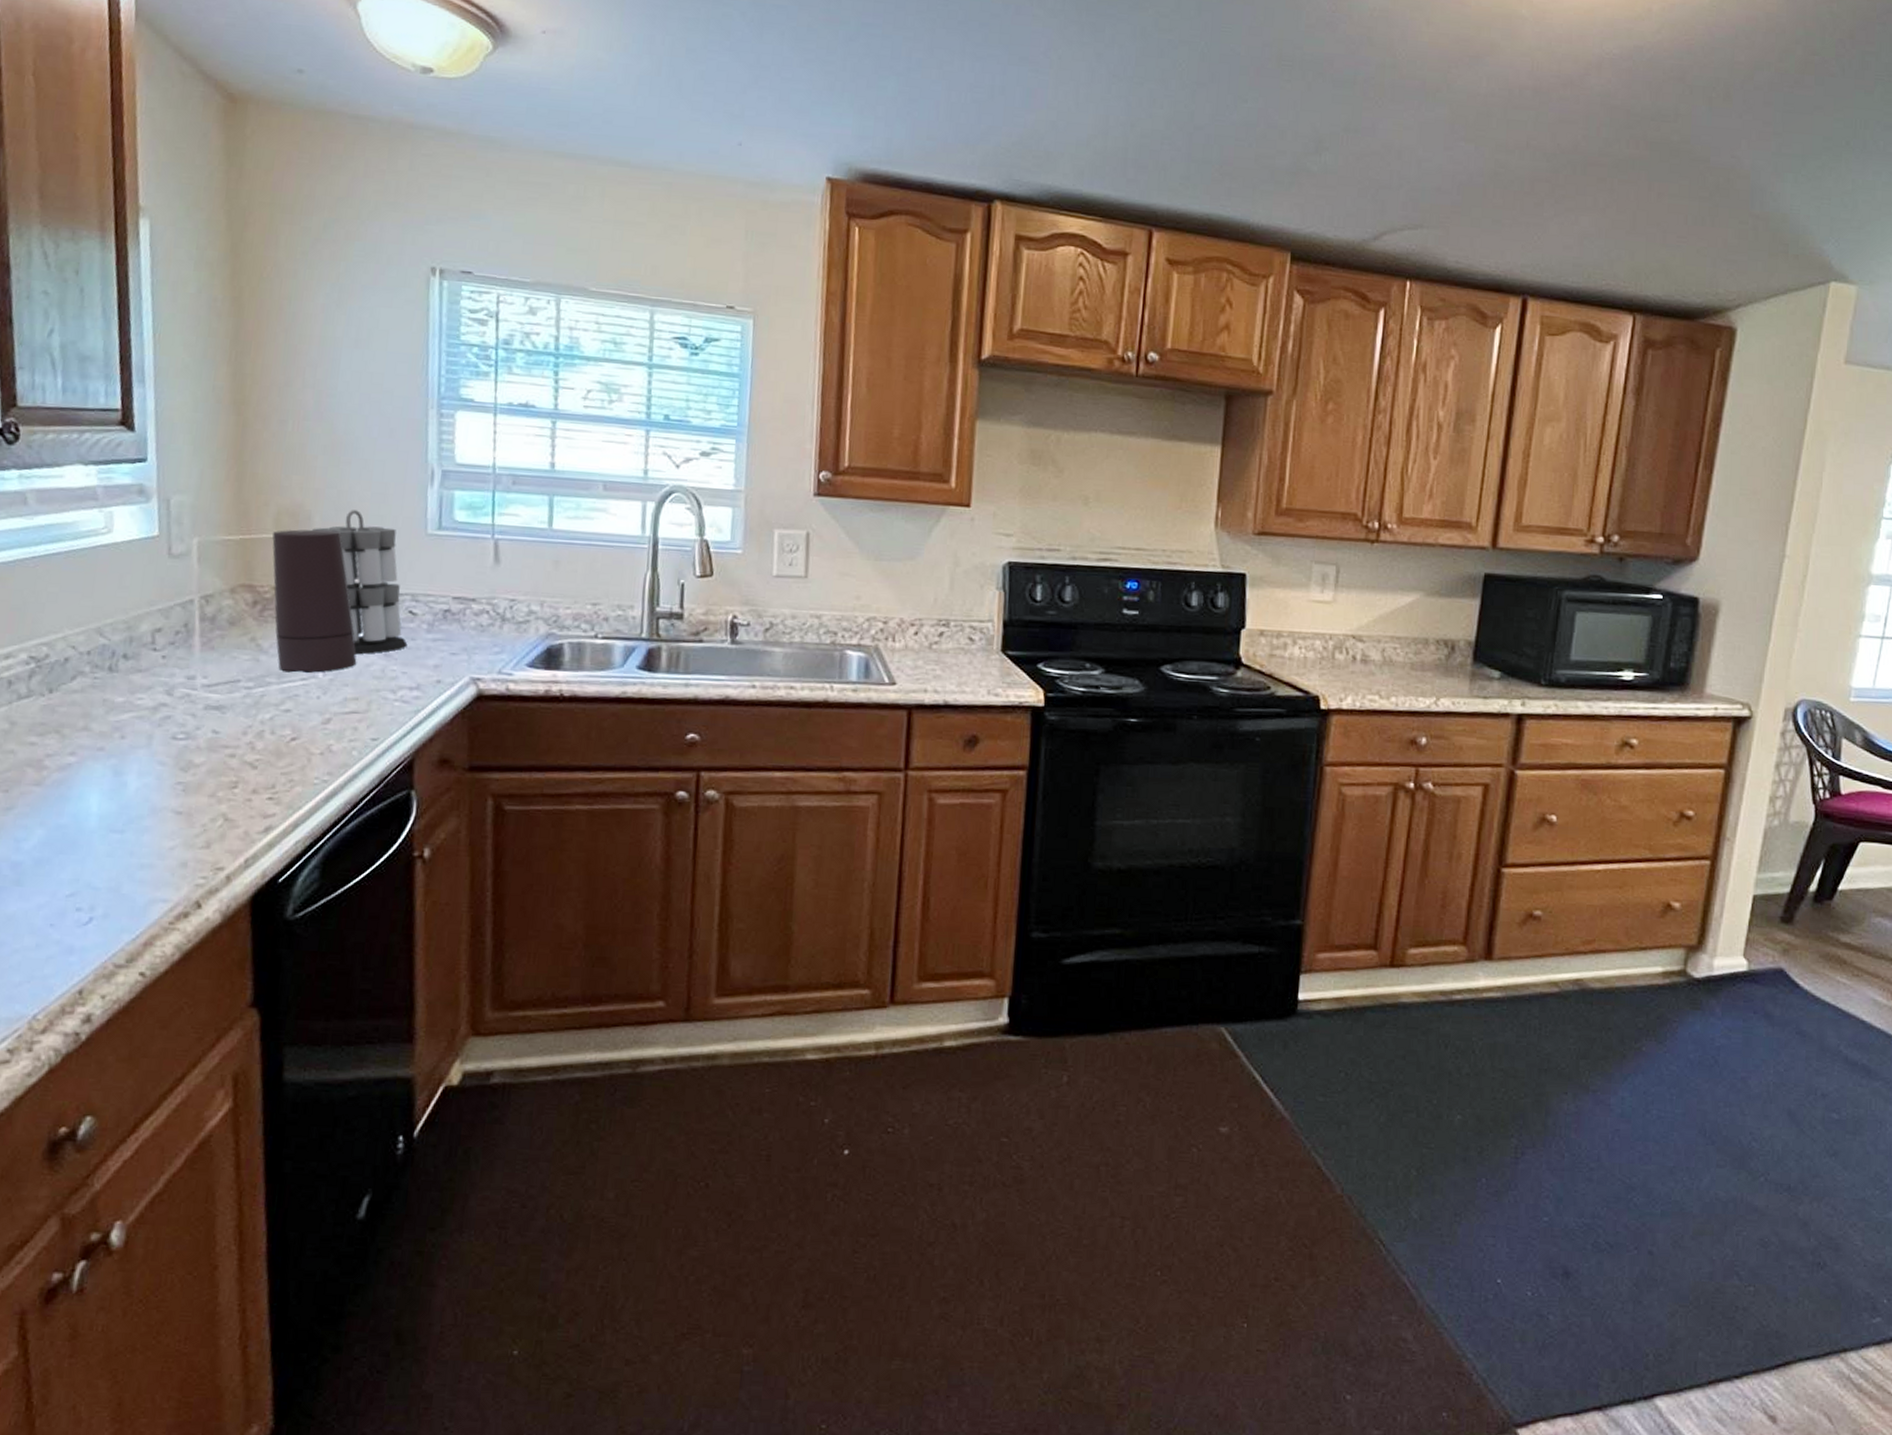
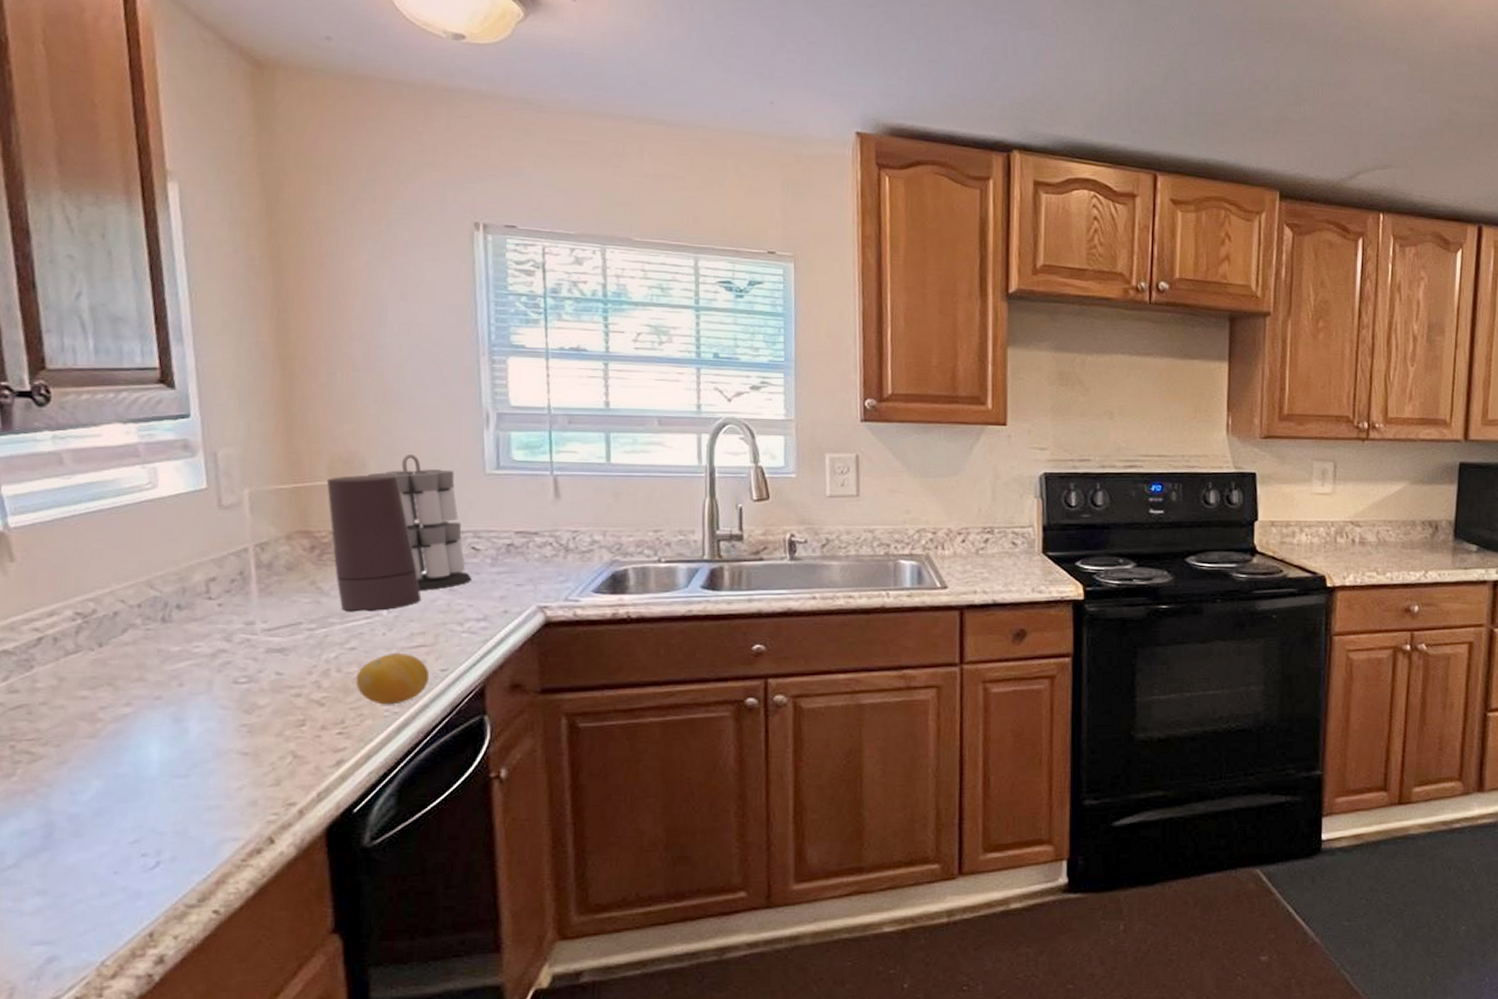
fruit: none [288,718,361,772] -> present [355,654,430,705]

